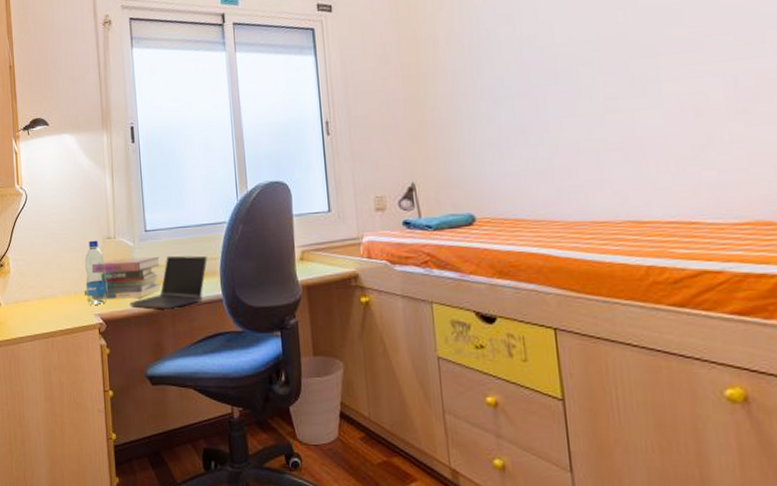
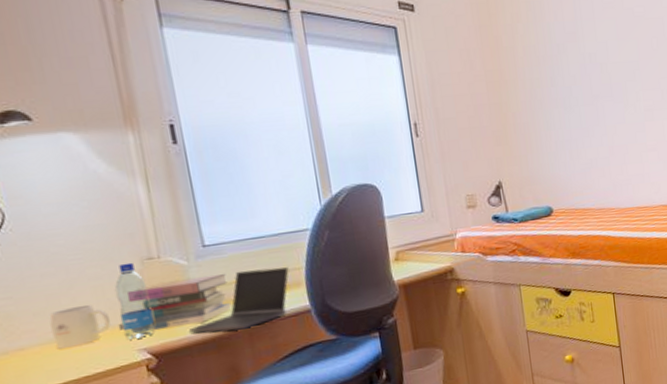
mug: none [44,271,79,305] -> present [49,304,111,349]

